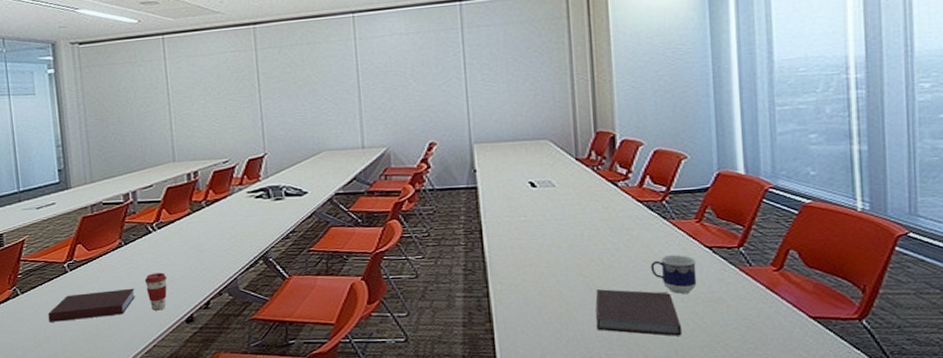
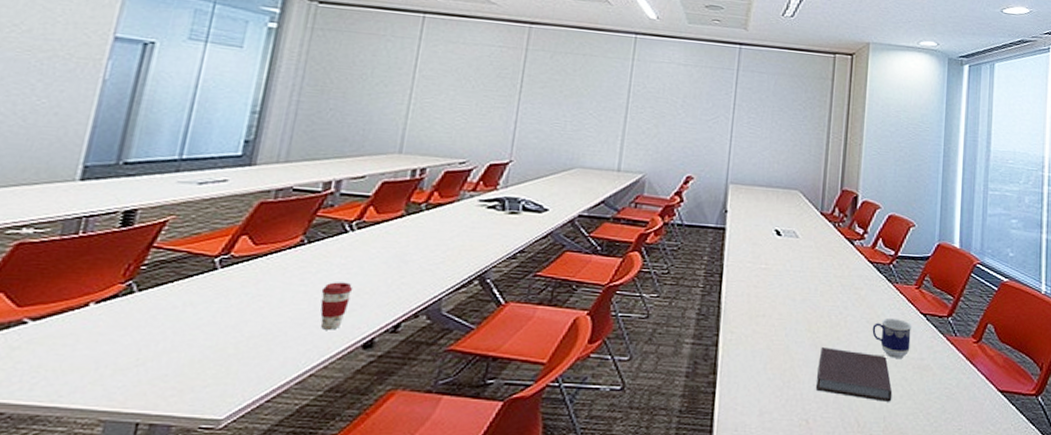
notebook: present [48,288,136,322] -> none [167,298,304,334]

